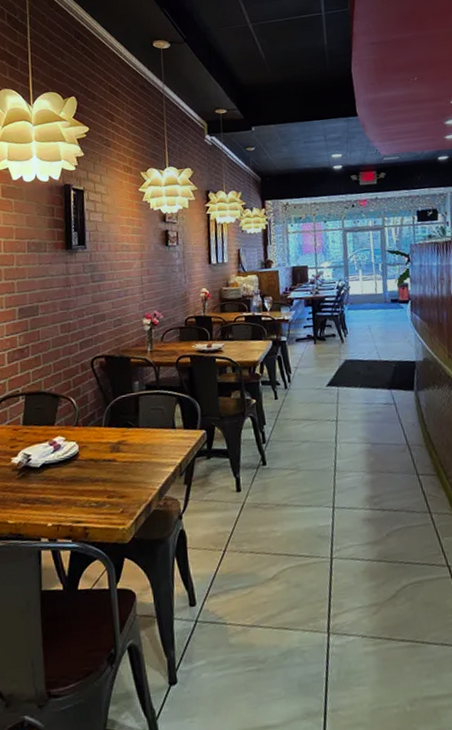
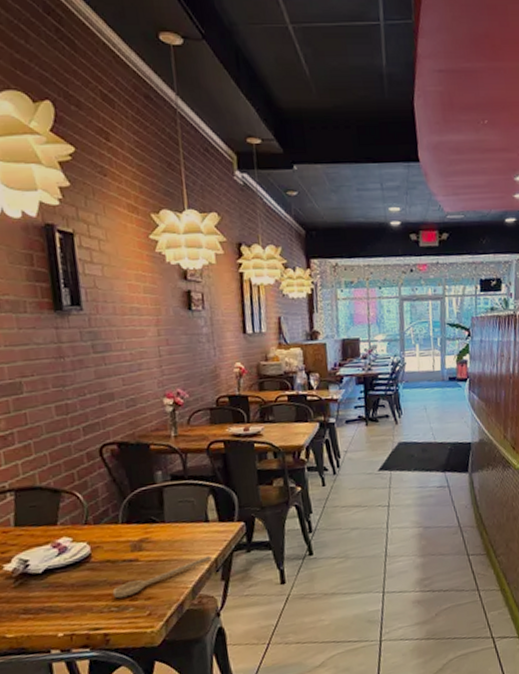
spoon: none [93,460,177,495] -> present [112,555,212,599]

